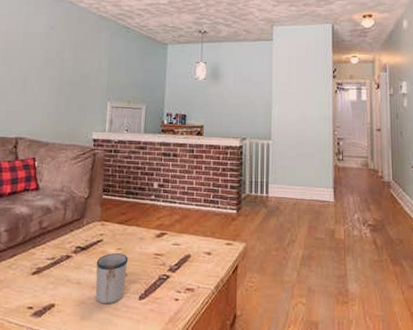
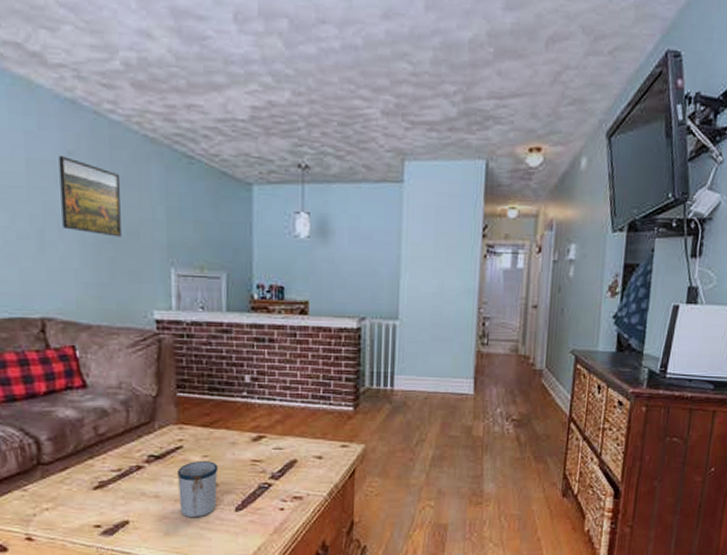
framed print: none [40,29,80,81] -> present [59,155,121,237]

